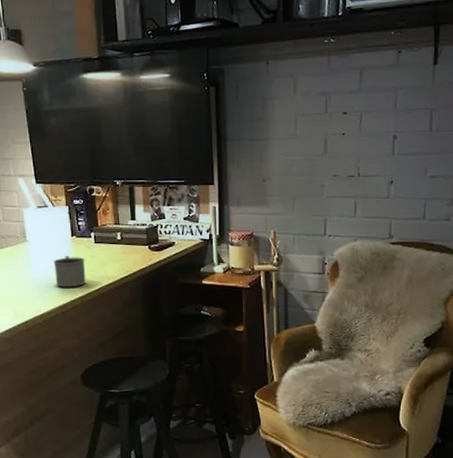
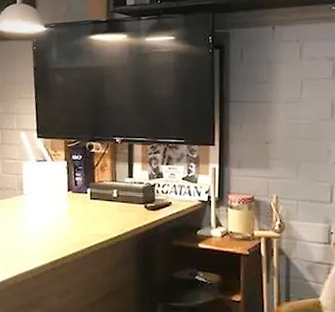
mug: present [54,256,86,288] -> none [48,211,79,244]

